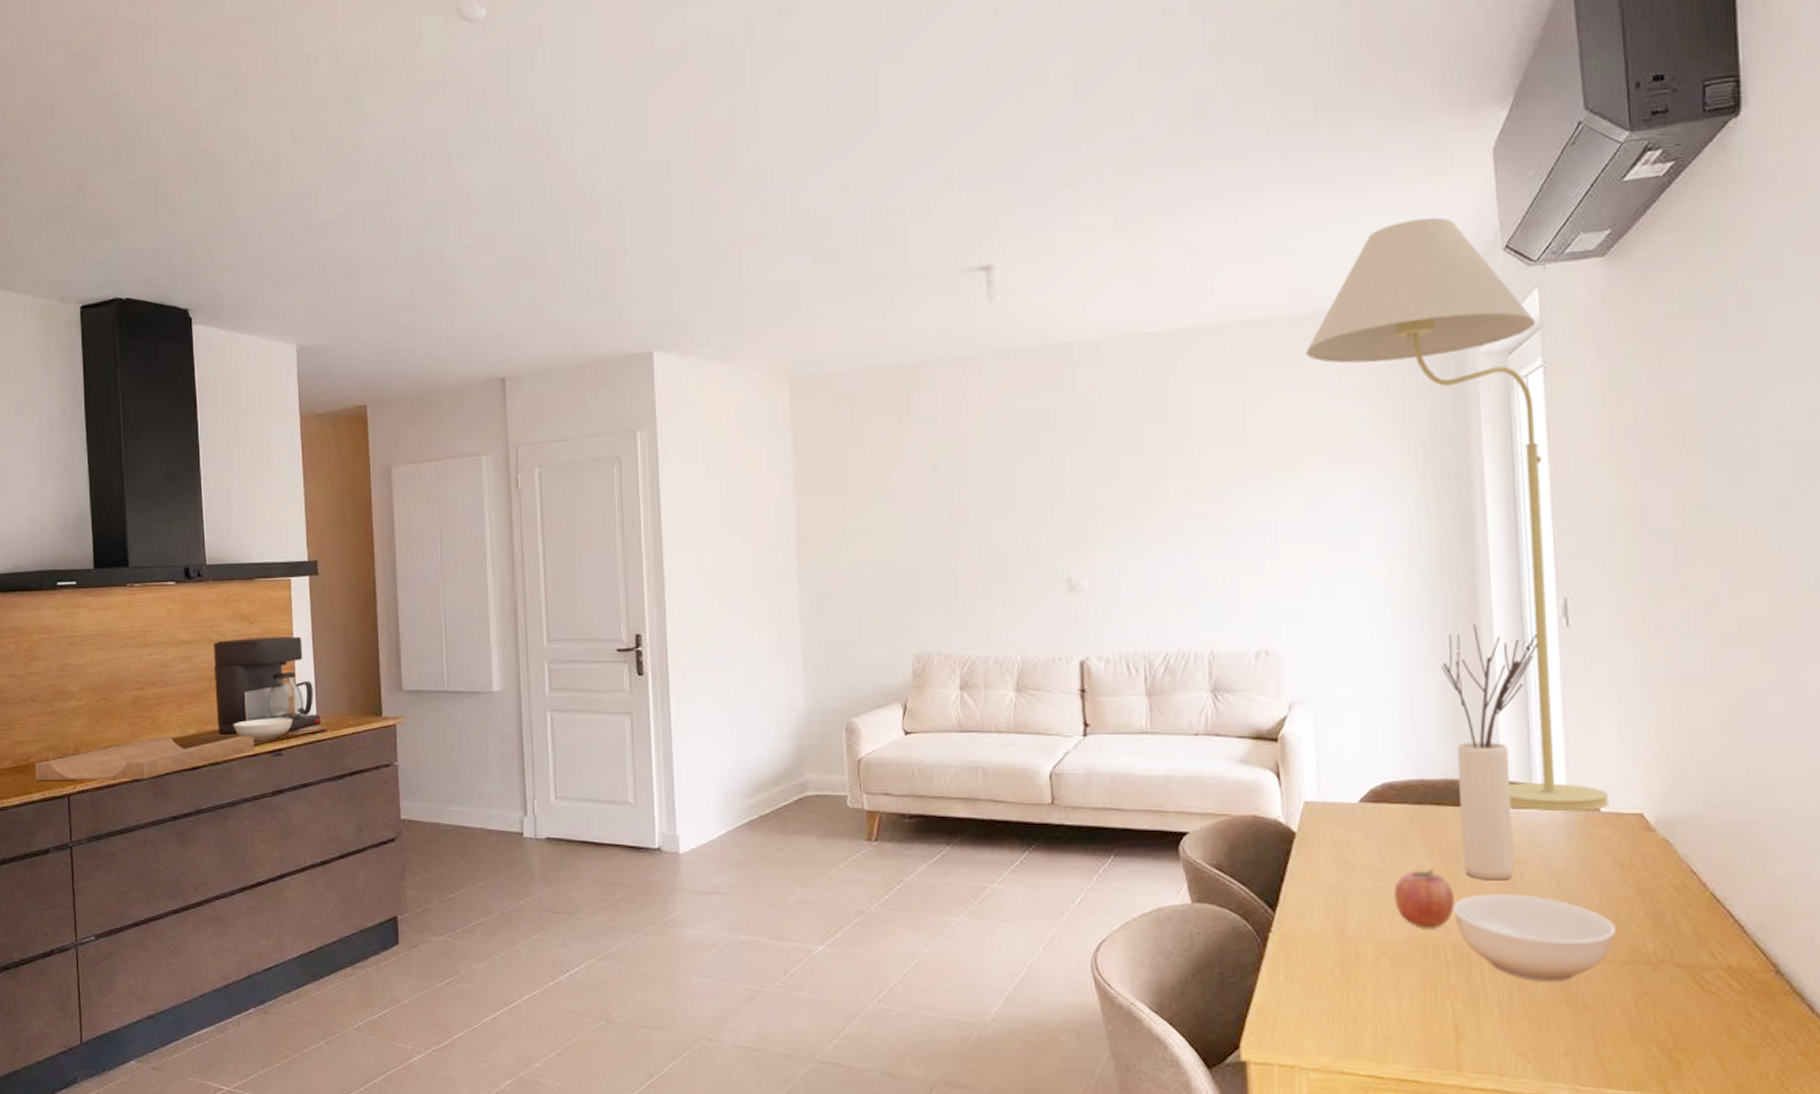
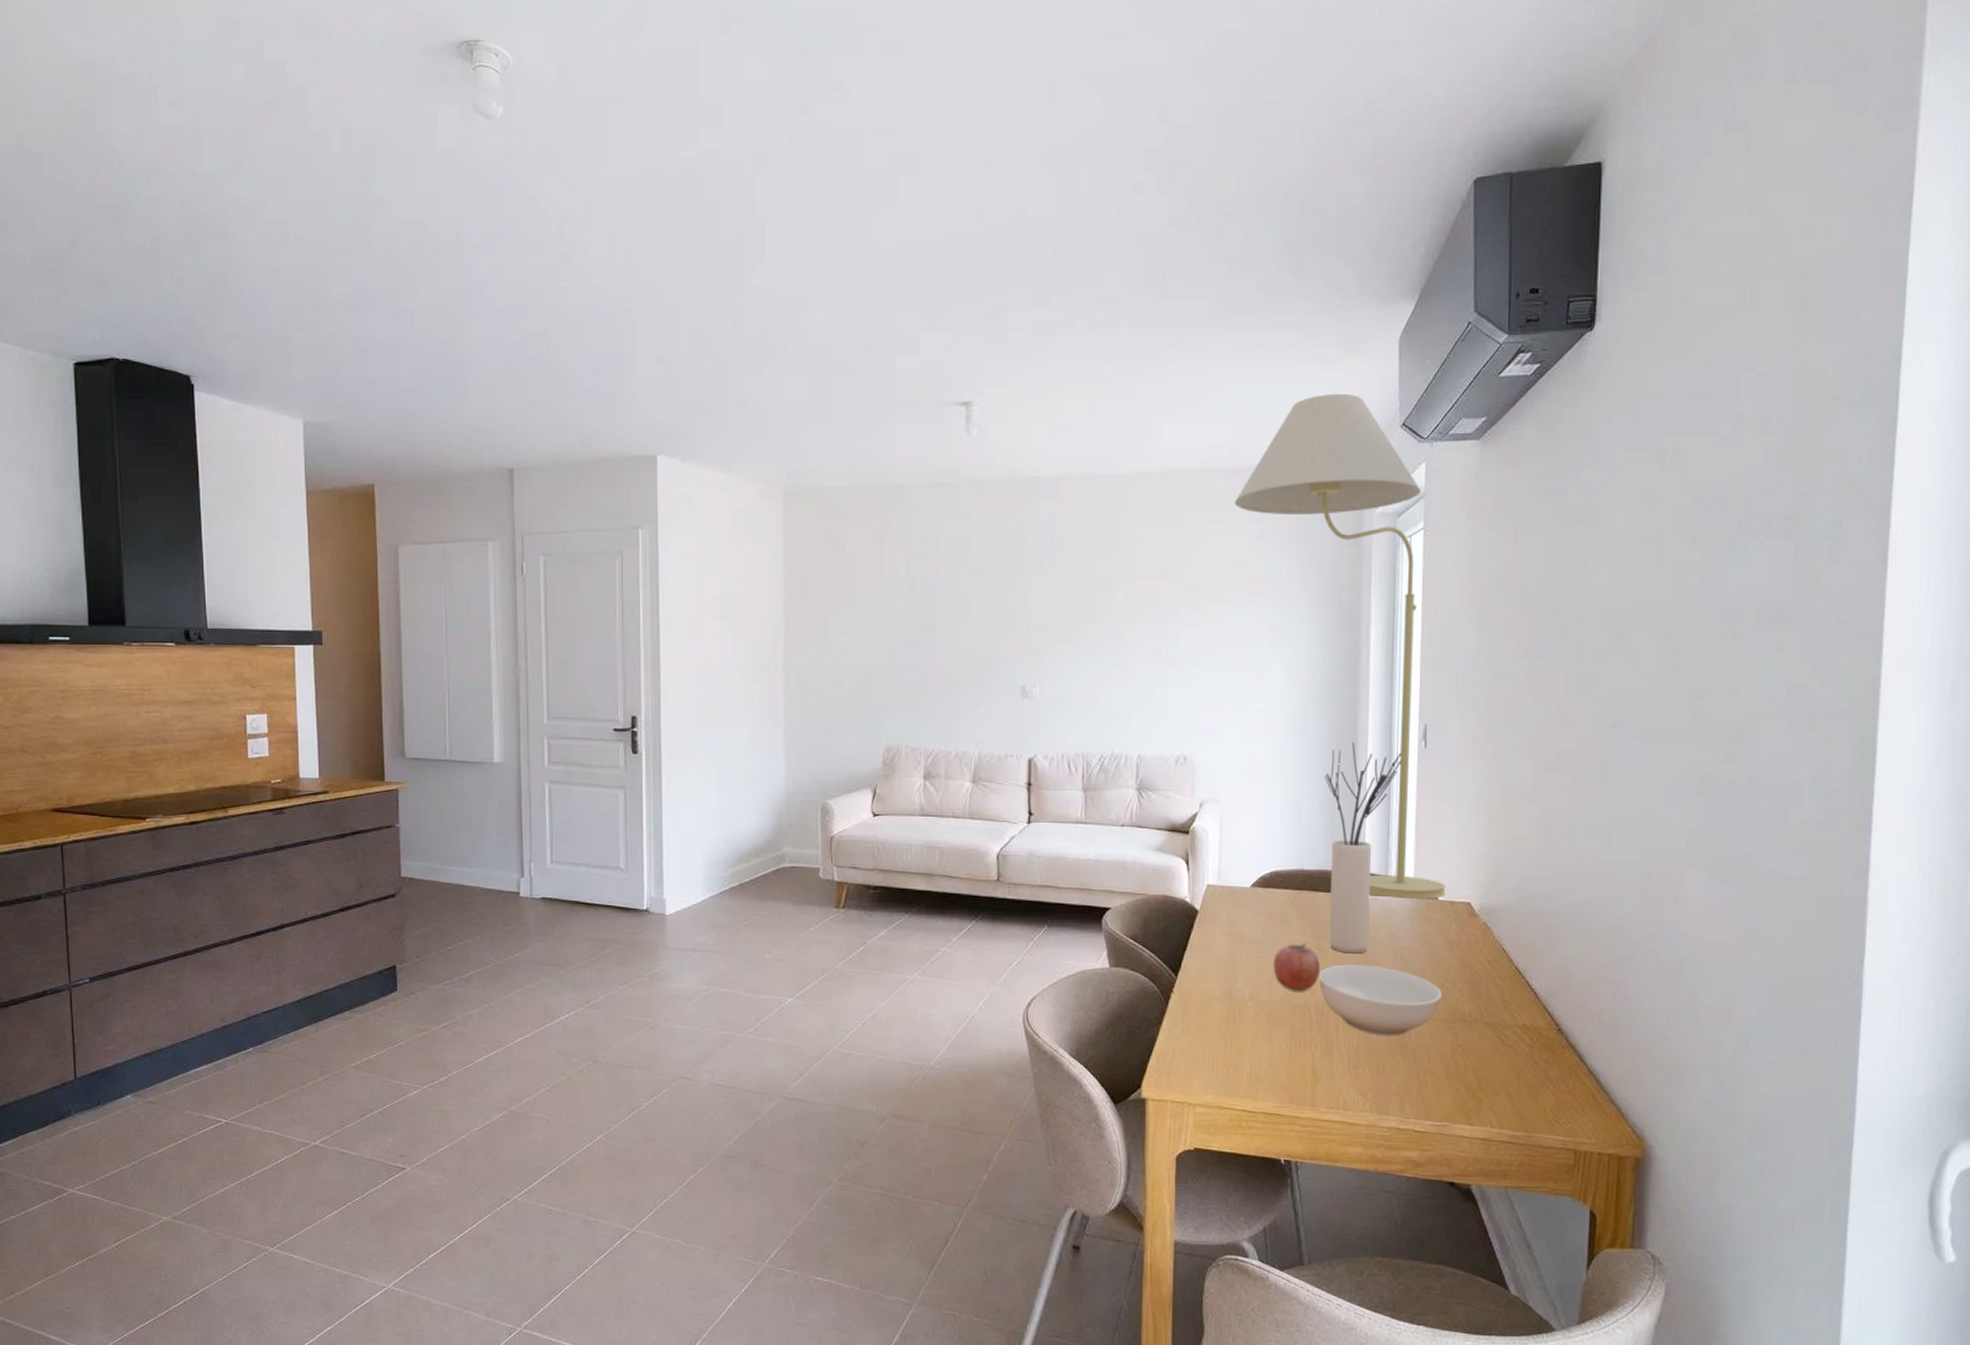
cutting board: present [34,735,255,781] -> none [25,792,256,831]
coffee maker: present [214,636,322,736] -> none [215,701,324,793]
bowl: present [233,717,293,742] -> none [233,778,295,801]

